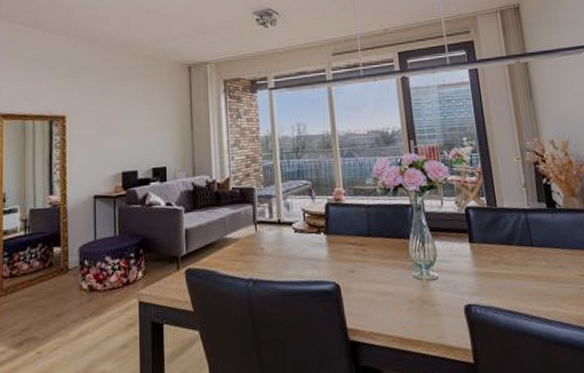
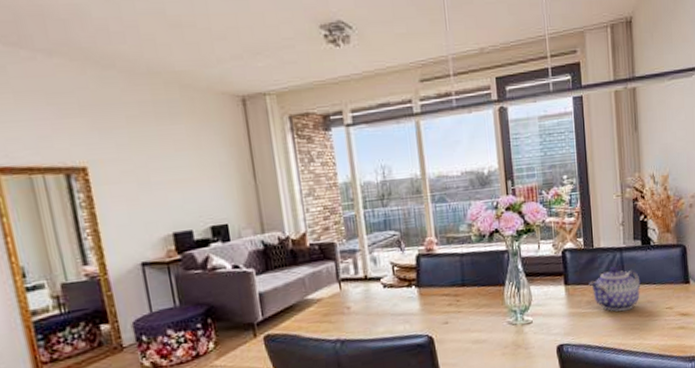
teapot: none [494,227,550,275] -> present [588,266,641,312]

